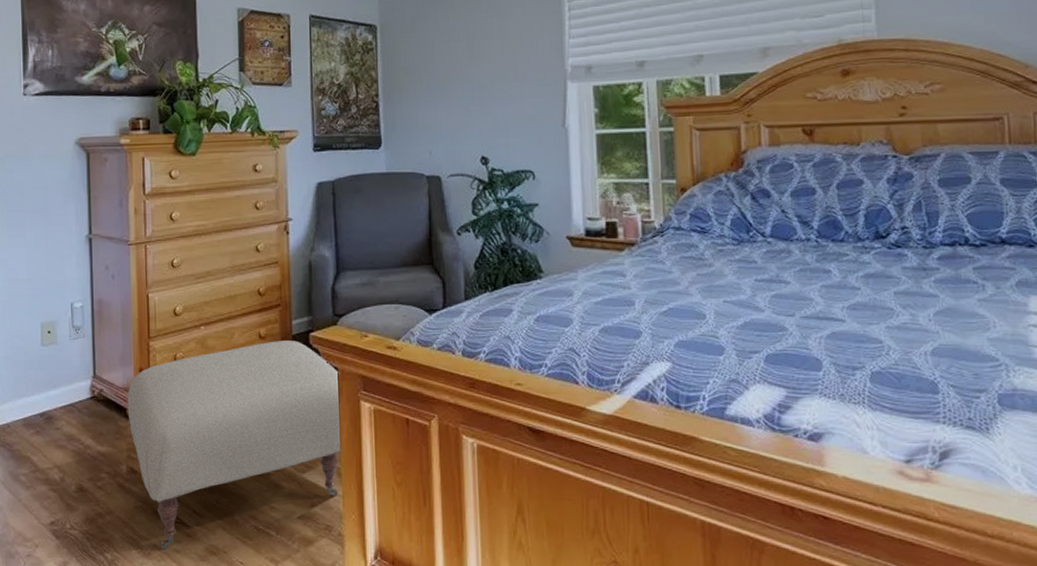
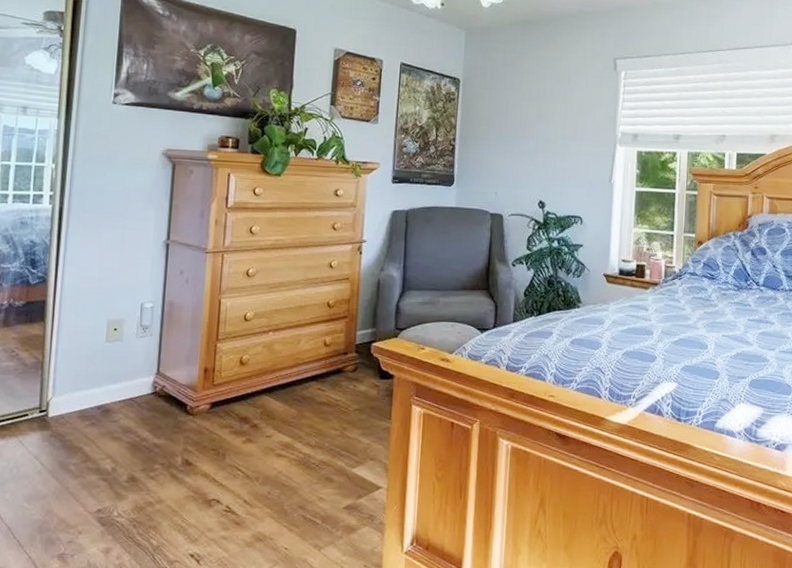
ottoman: present [127,340,343,550] -> none [188,348,396,537]

